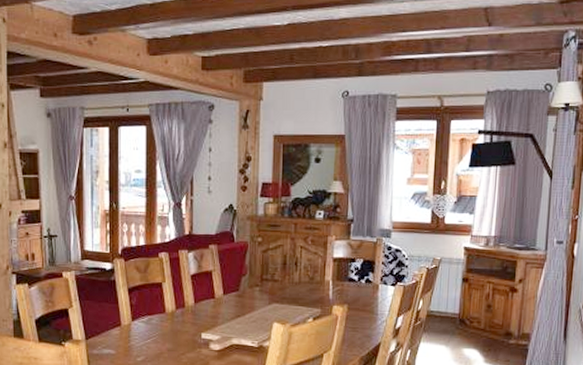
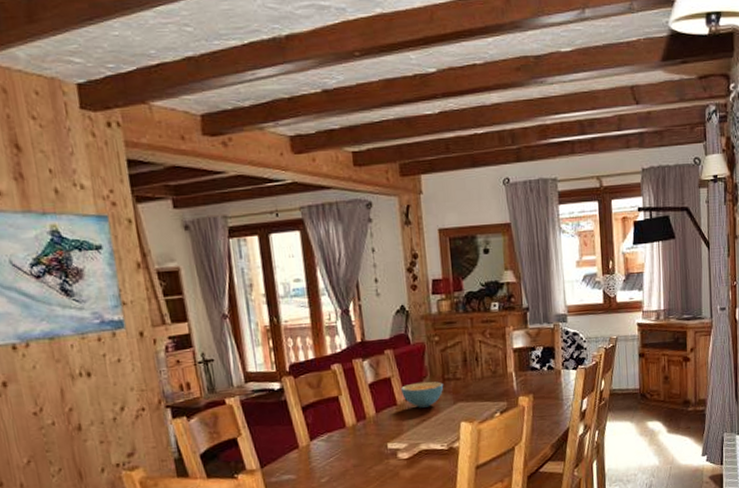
cereal bowl: none [220,279,261,304] -> present [400,381,444,408]

